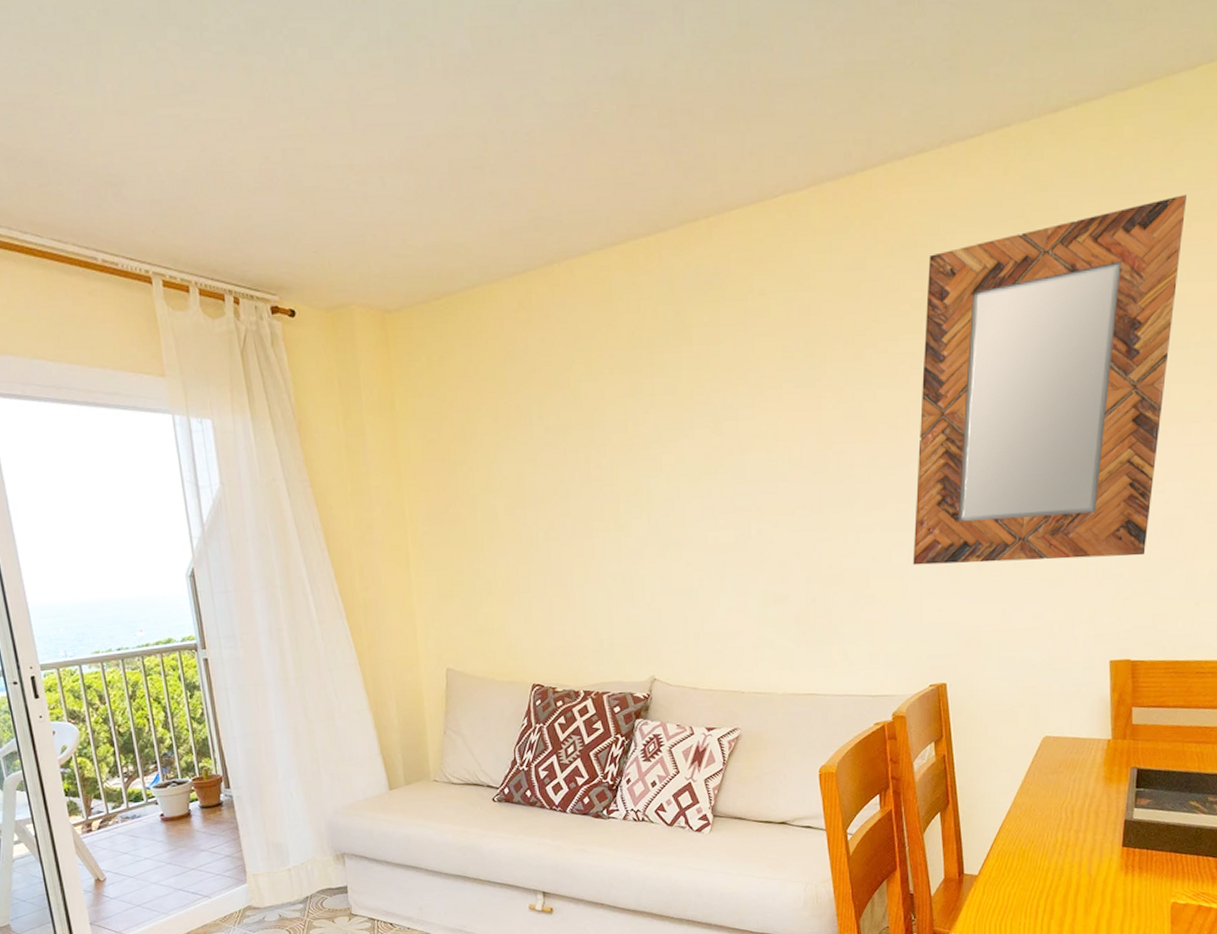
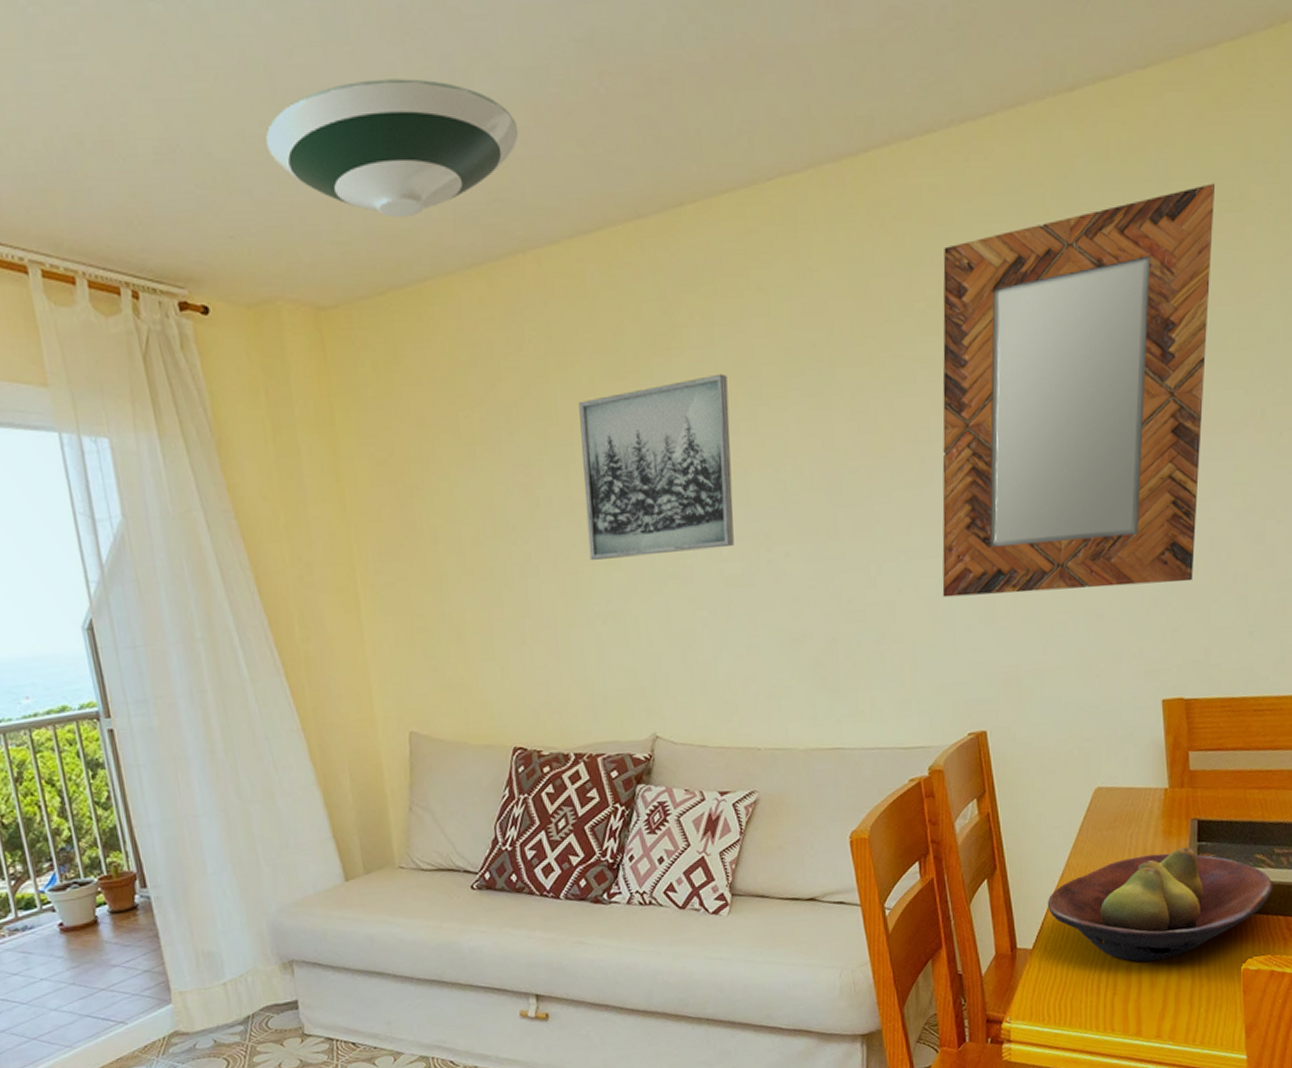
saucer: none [346,114,558,235] -> present [265,78,519,218]
wall art: none [600,367,730,527] -> present [579,373,734,560]
fruit bowl: none [993,793,1205,892] -> present [1047,848,1273,962]

